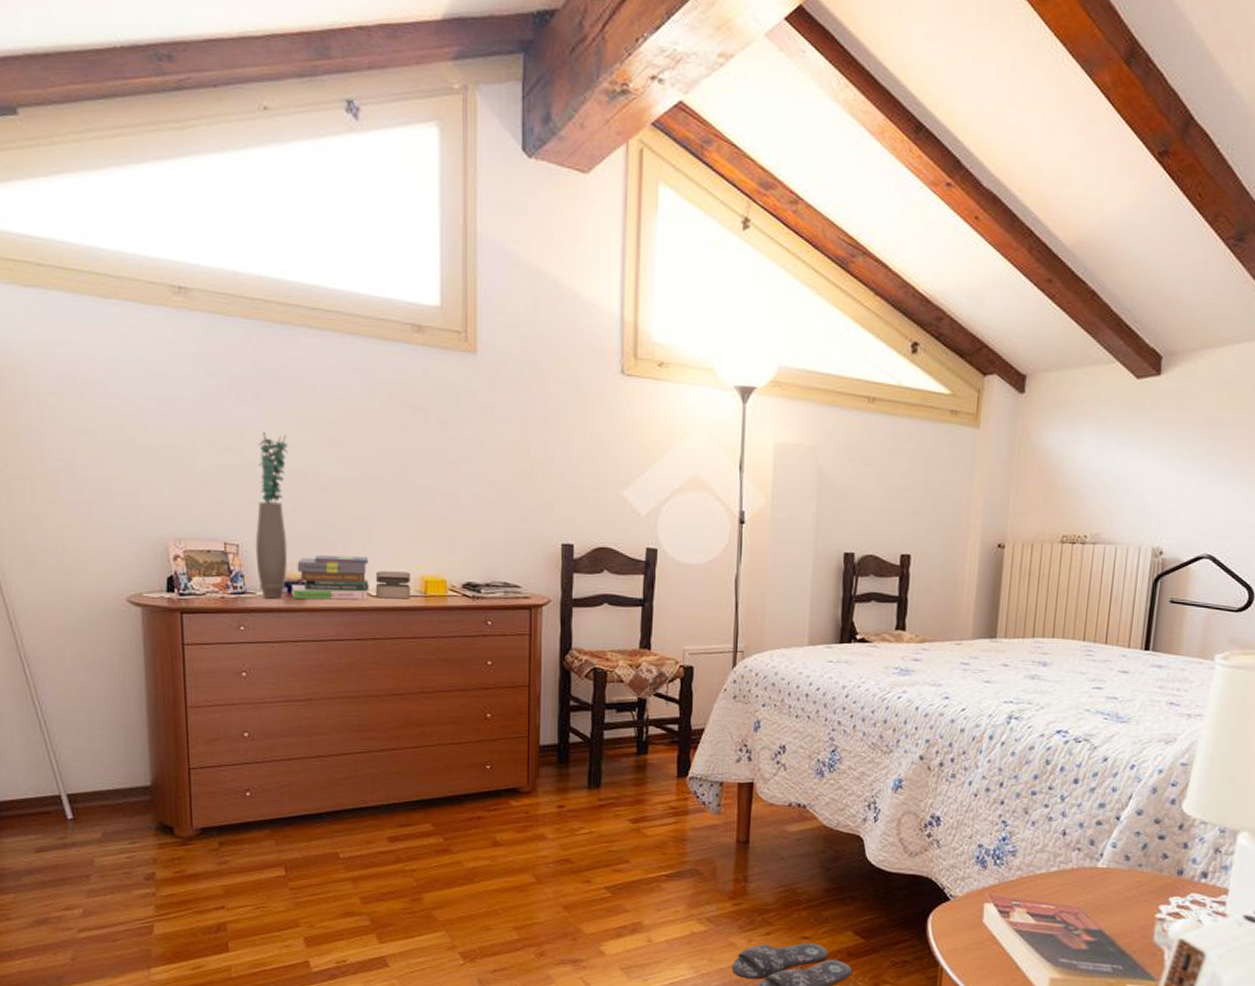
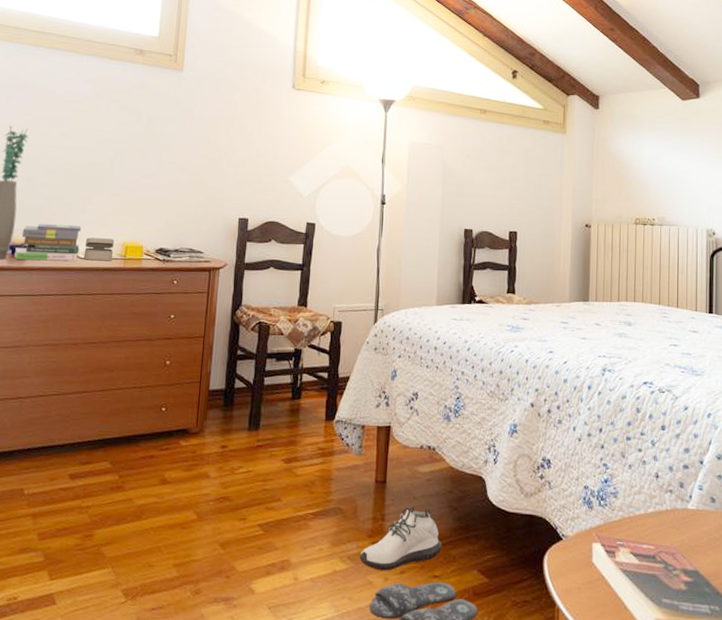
shoe: none [720,867,813,933] -> present [359,506,442,571]

